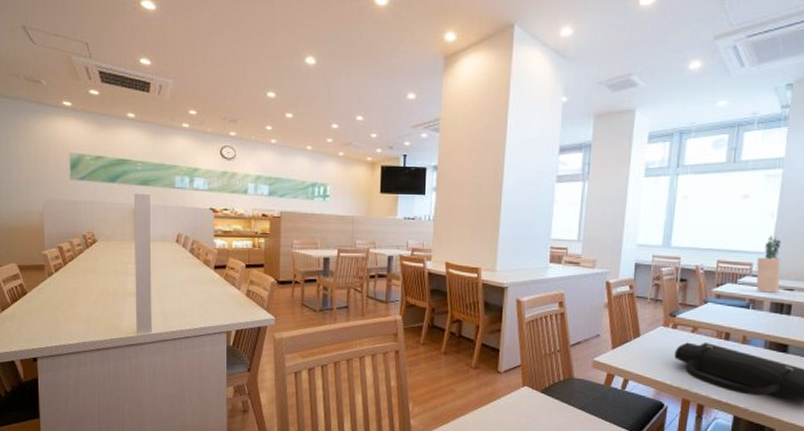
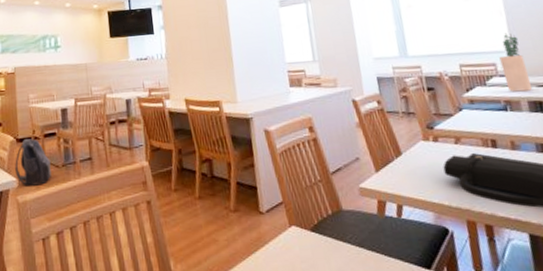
backpack: none [274,282,309,326] -> present [15,139,52,186]

